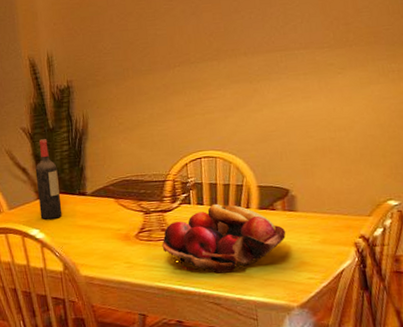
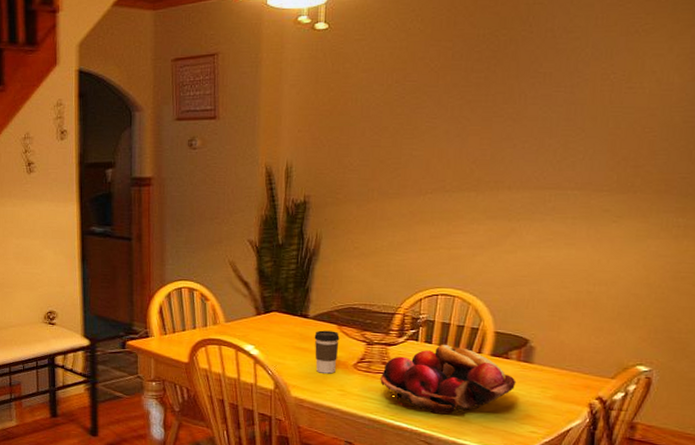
wine bottle: present [35,139,63,219] -> none [257,254,281,337]
coffee cup: none [94,205,119,248] -> present [314,330,340,374]

